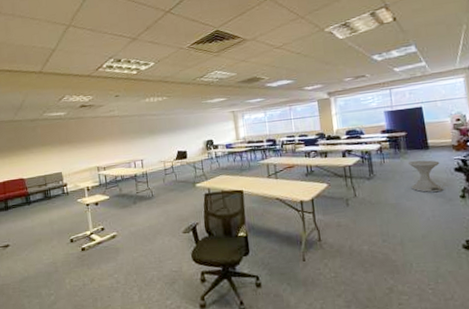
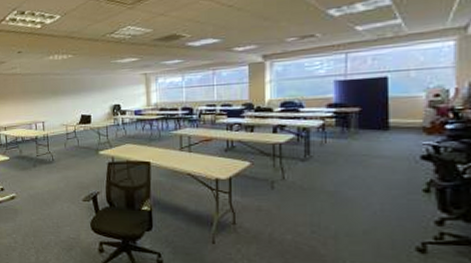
side table: present [409,160,443,192] -> none [357,143,401,182]

